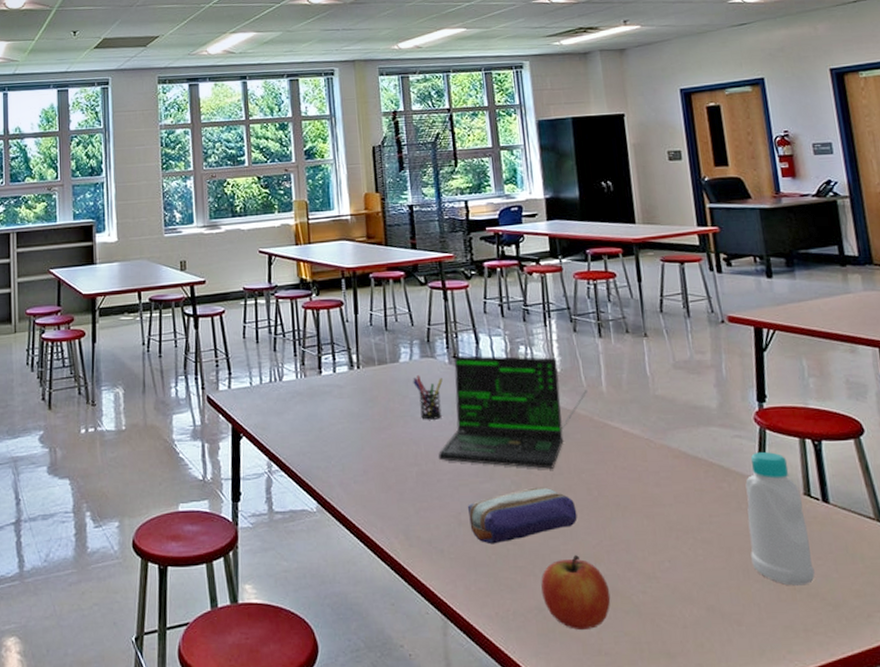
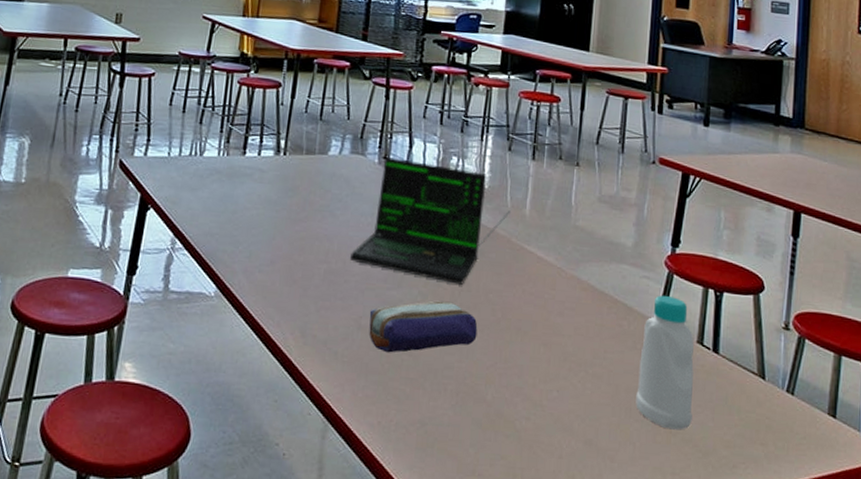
pen holder: present [413,375,443,420] -> none [338,171,369,219]
apple: present [541,555,611,631] -> none [428,374,495,450]

